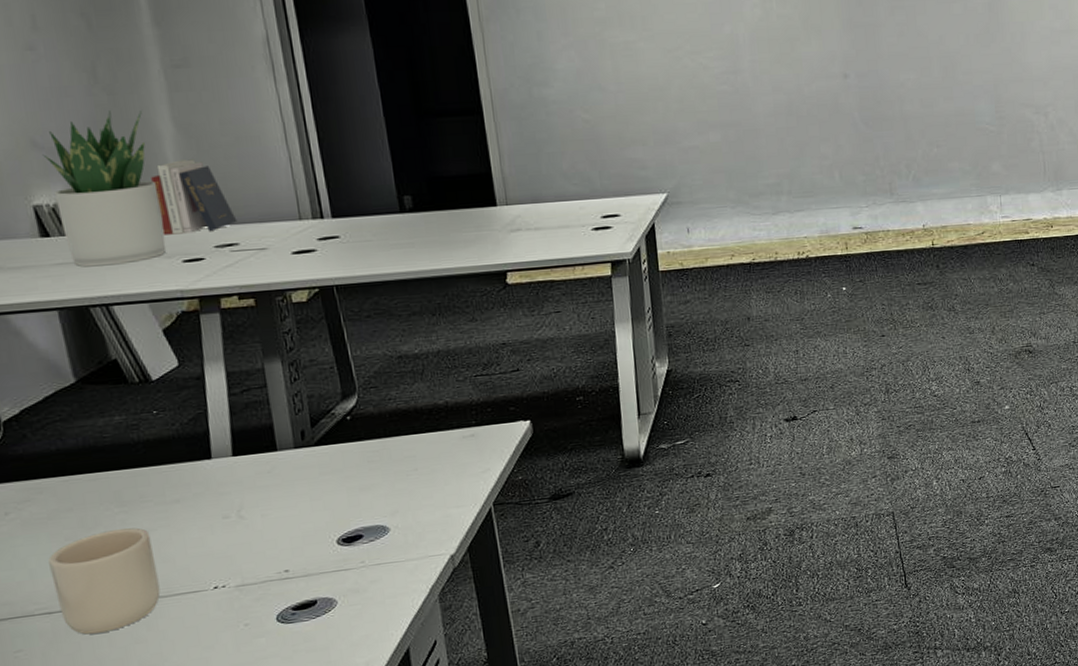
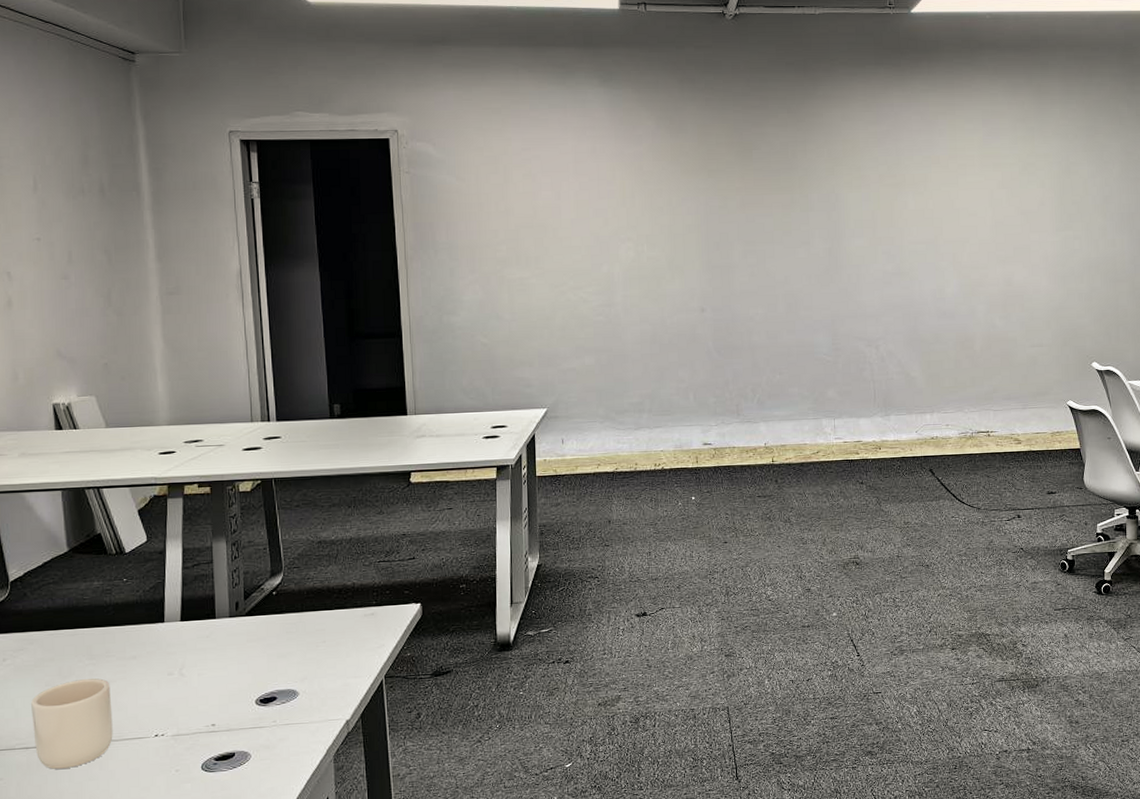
planter: present [42,110,166,267] -> none [64,328,148,456]
books: present [151,159,238,235] -> none [142,369,204,431]

